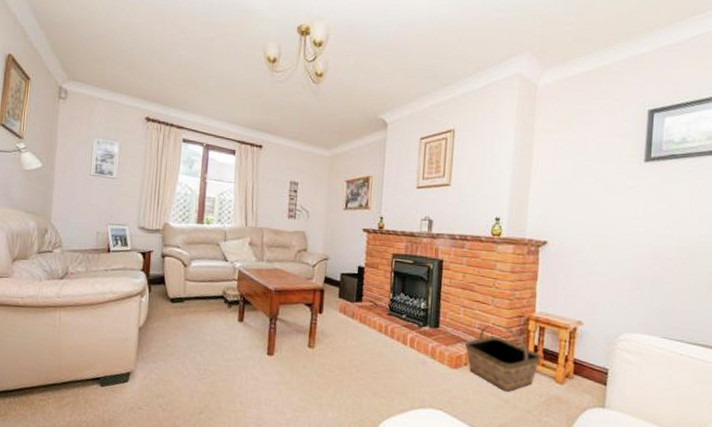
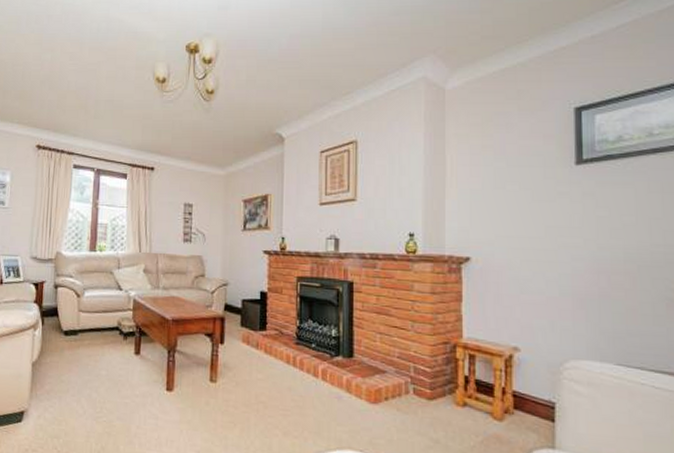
basket: present [465,324,541,392] -> none [385,352,474,431]

